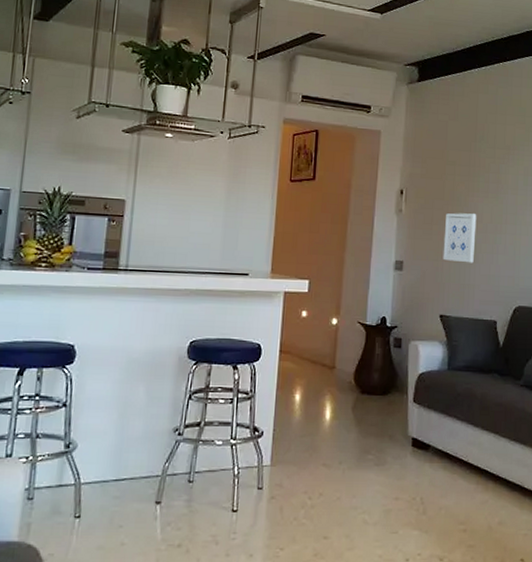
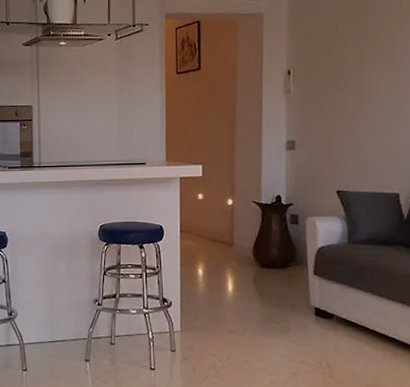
wall art: present [443,213,477,263] -> none [337,87,372,138]

